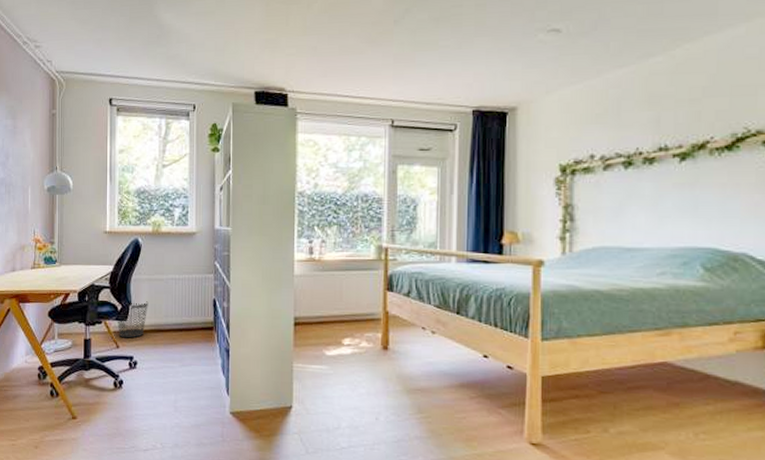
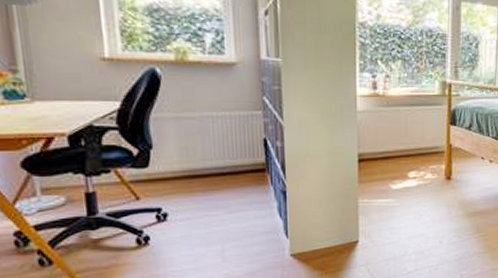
wastebasket: present [115,301,148,338] -> none [128,143,178,188]

